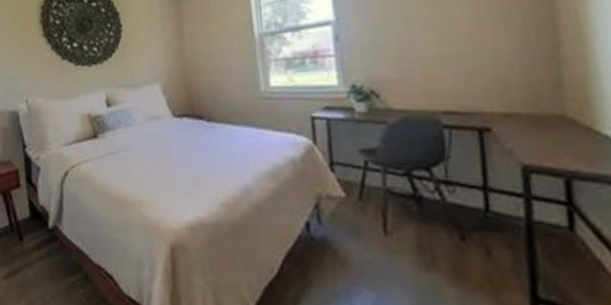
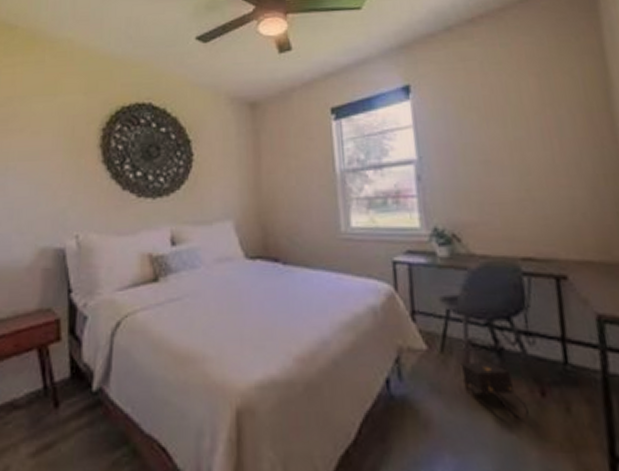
satchel: none [378,208,449,261] -> present [460,361,530,420]

